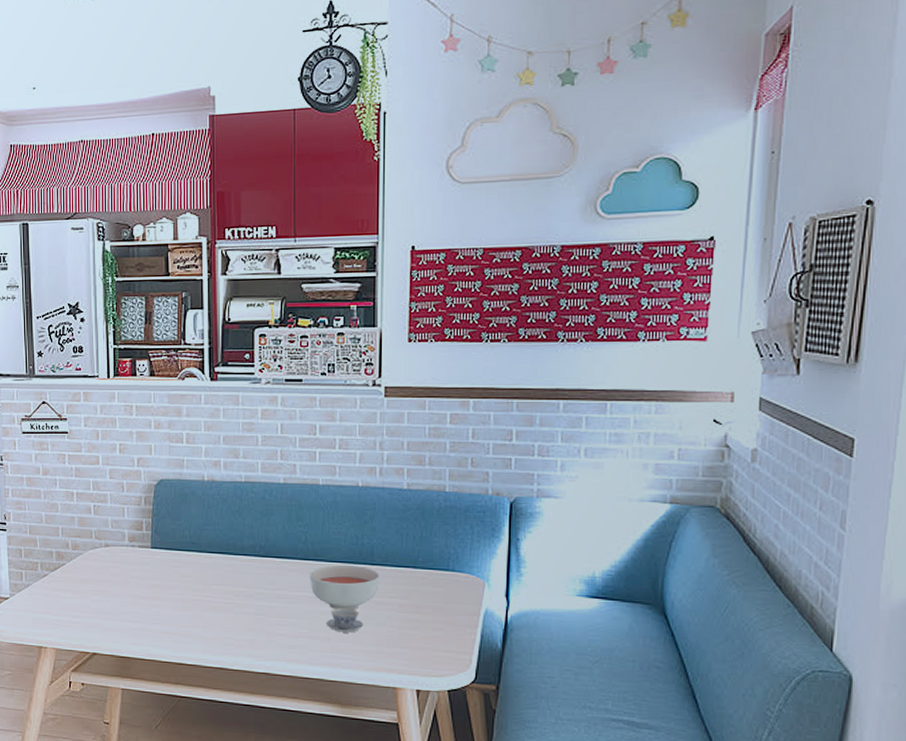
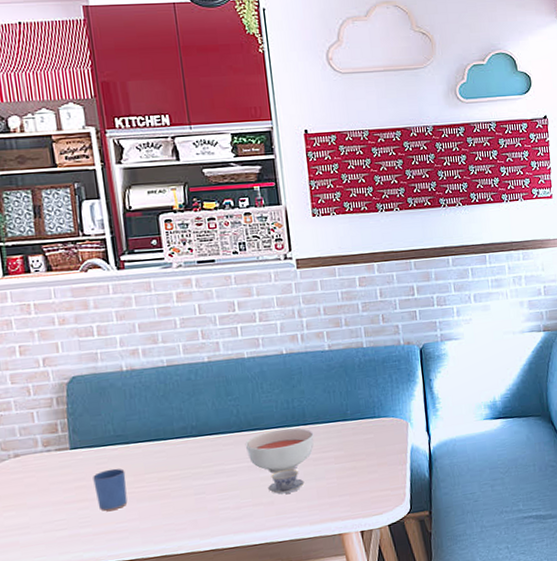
mug: none [167,573,195,613] -> present [93,468,128,511]

